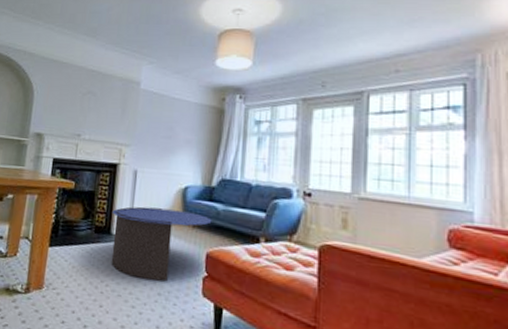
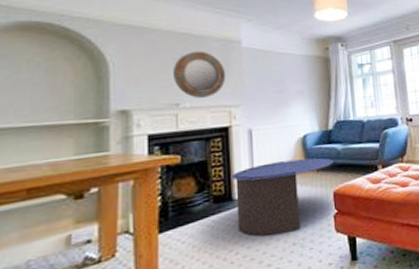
home mirror: none [79,87,123,133] -> present [172,50,226,98]

